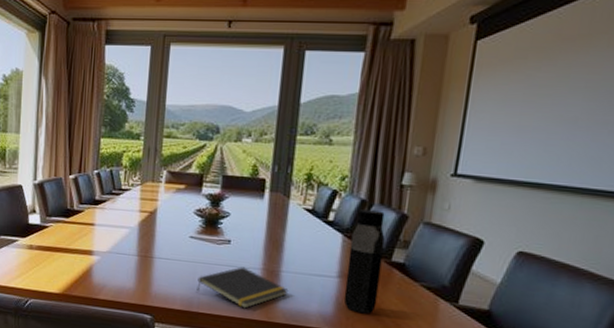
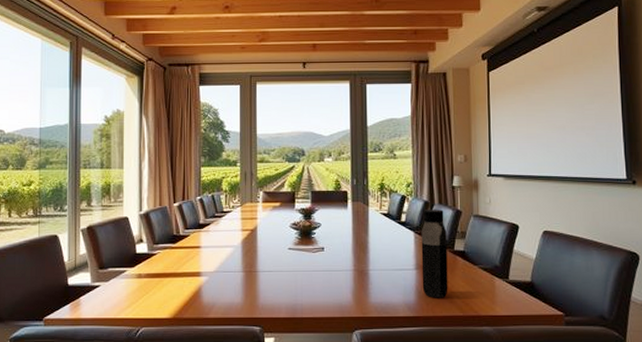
notepad: present [196,267,289,309] -> none [299,270,377,308]

